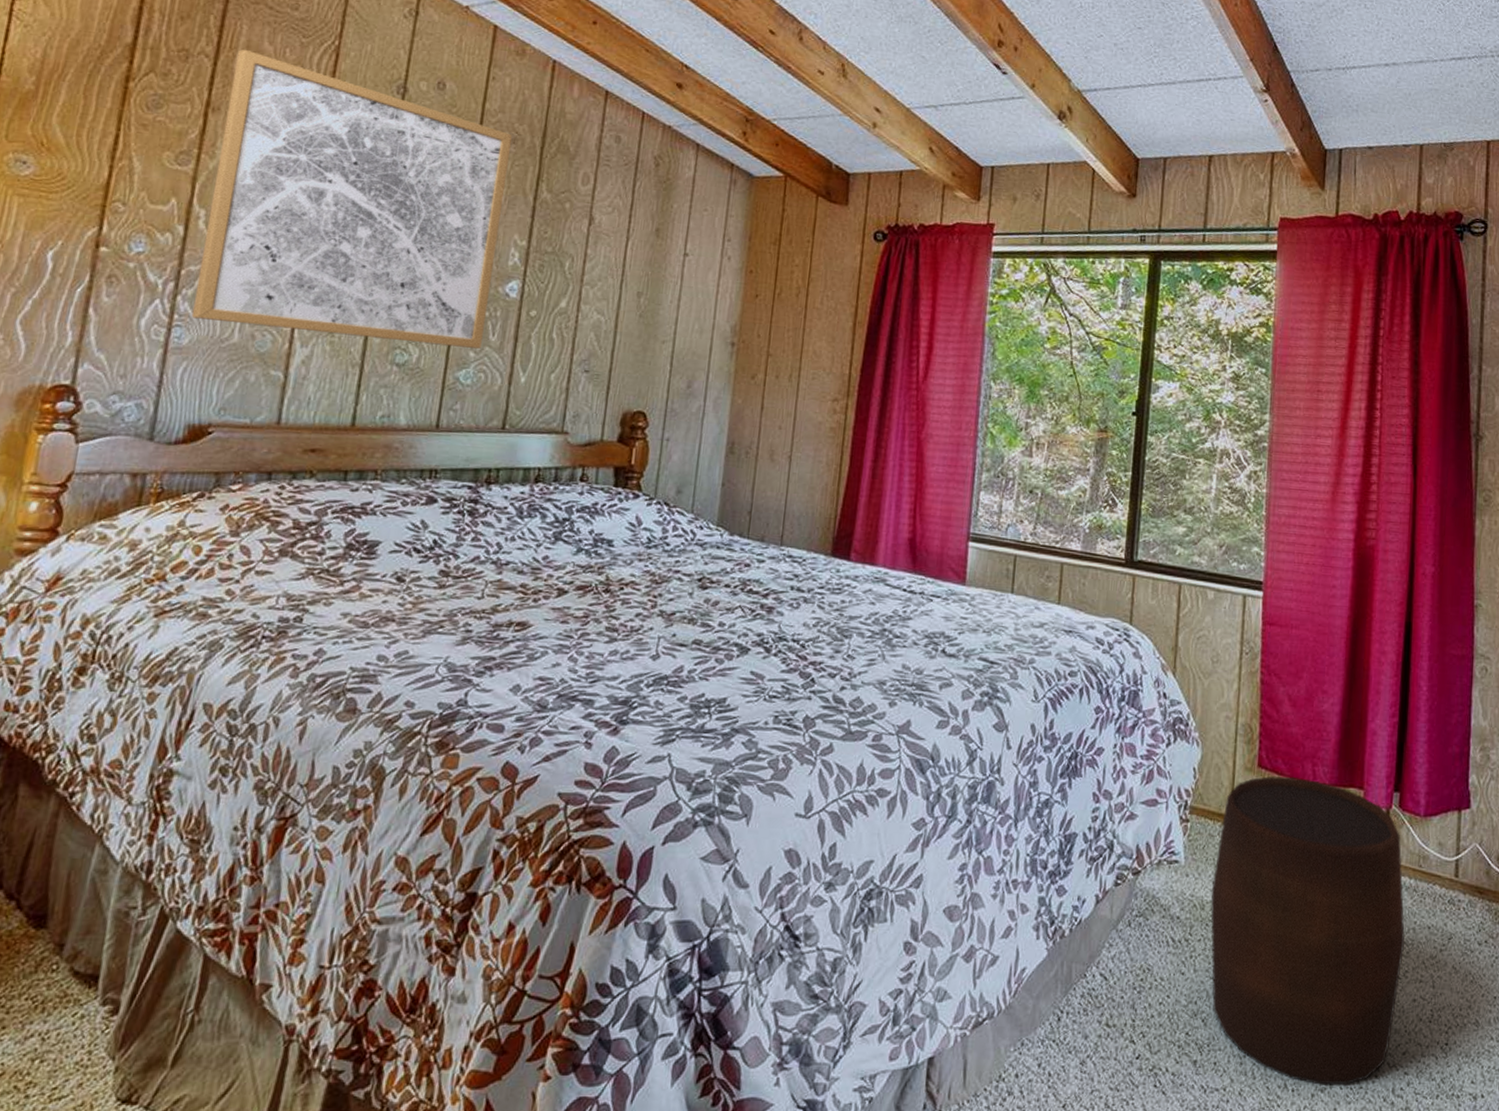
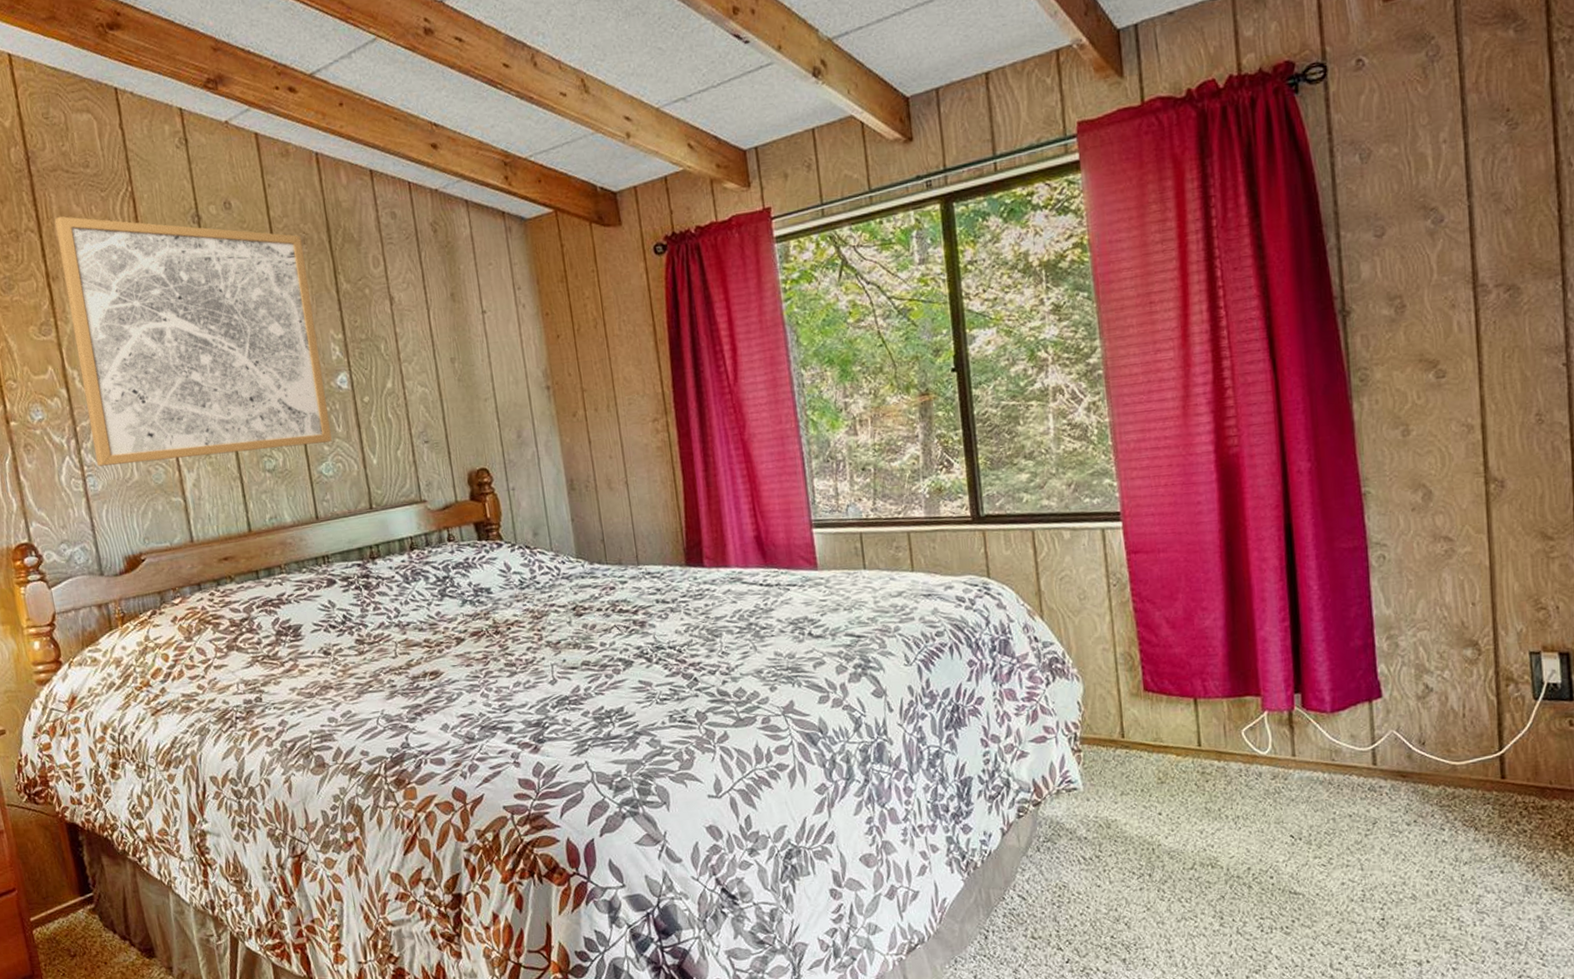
stool: present [1211,775,1405,1086] -> none [1114,695,1326,968]

